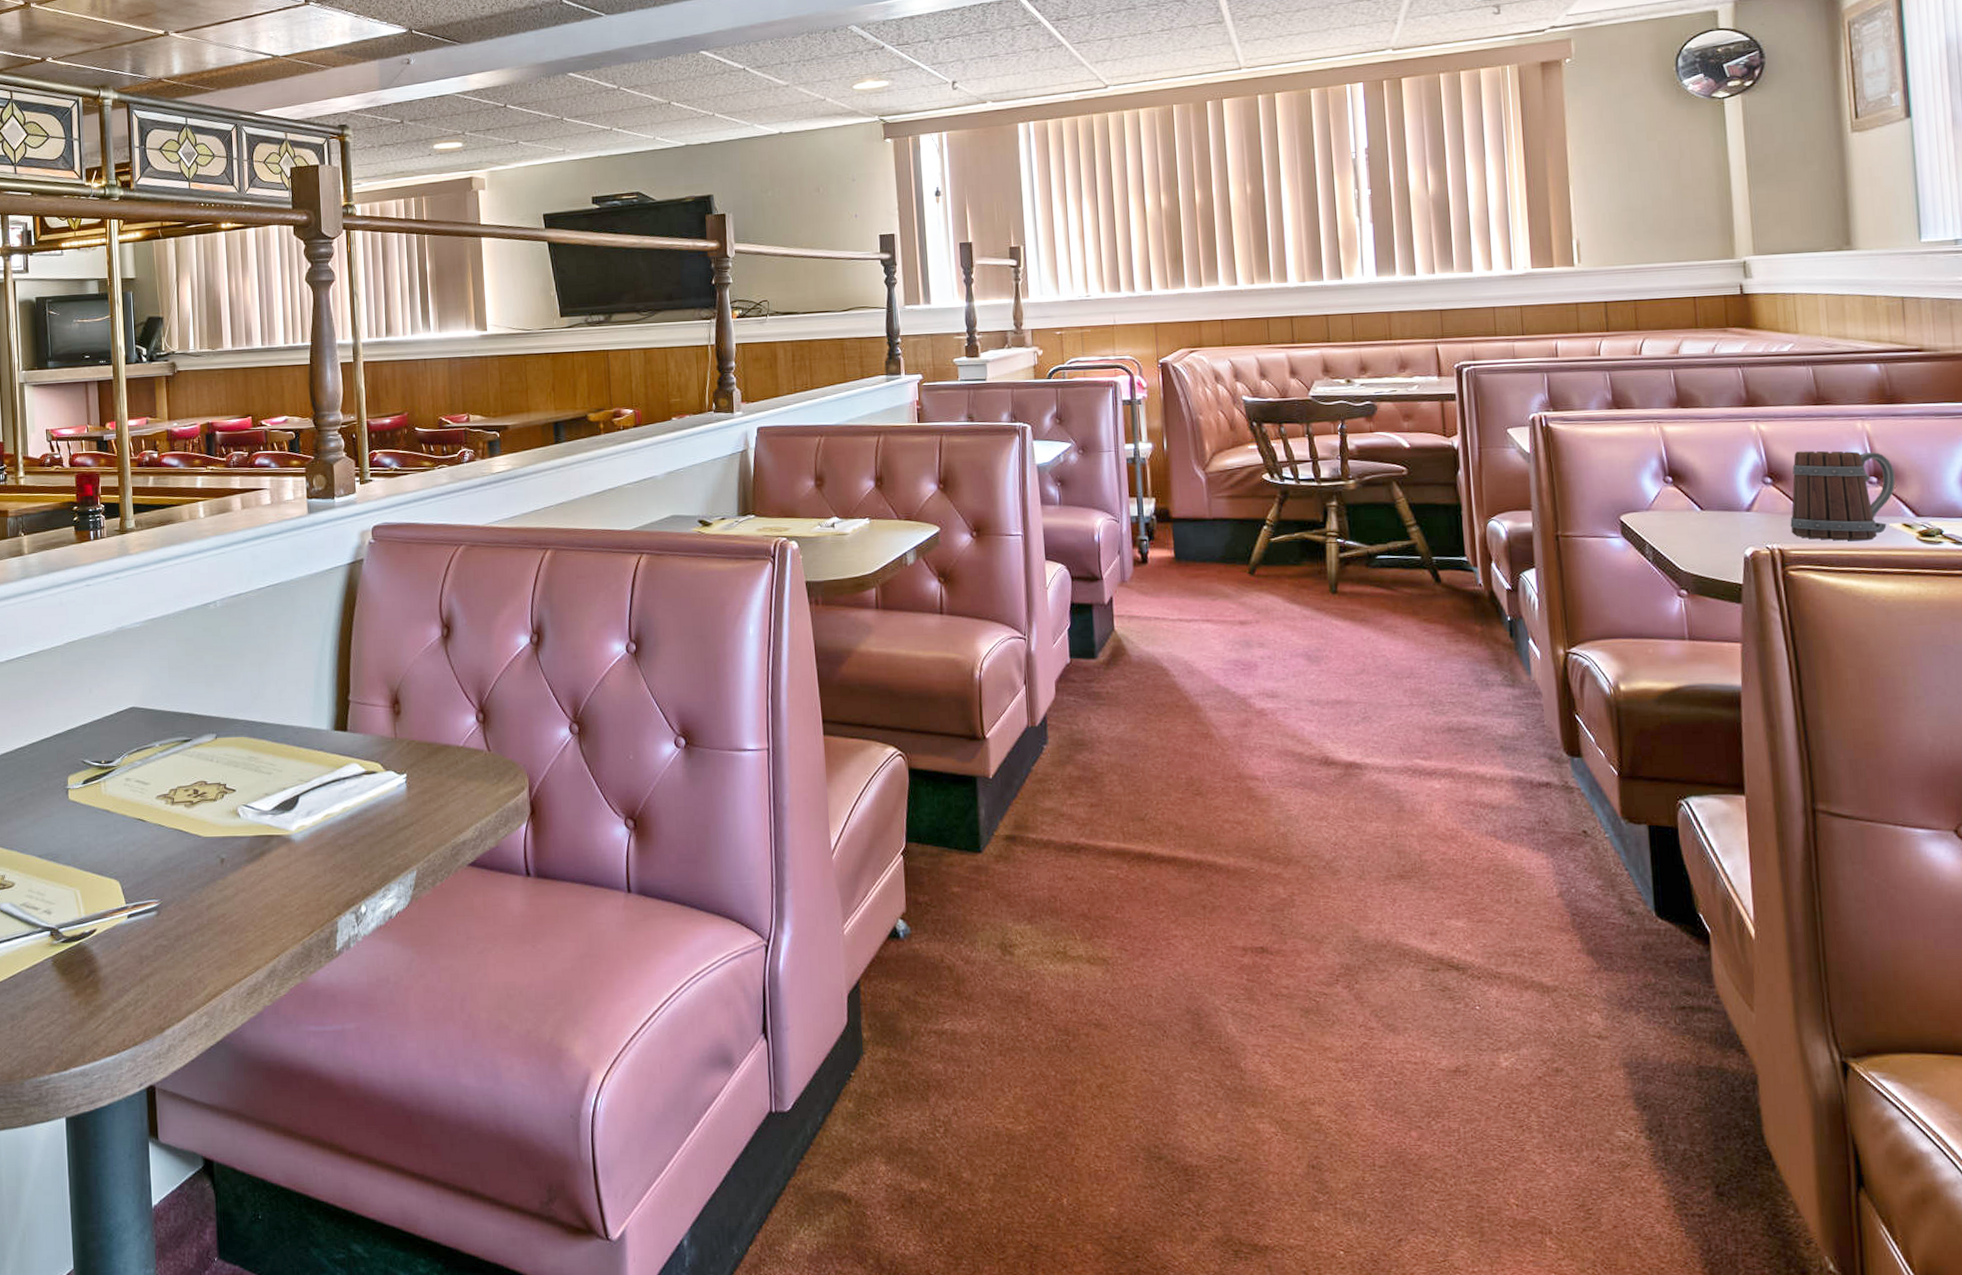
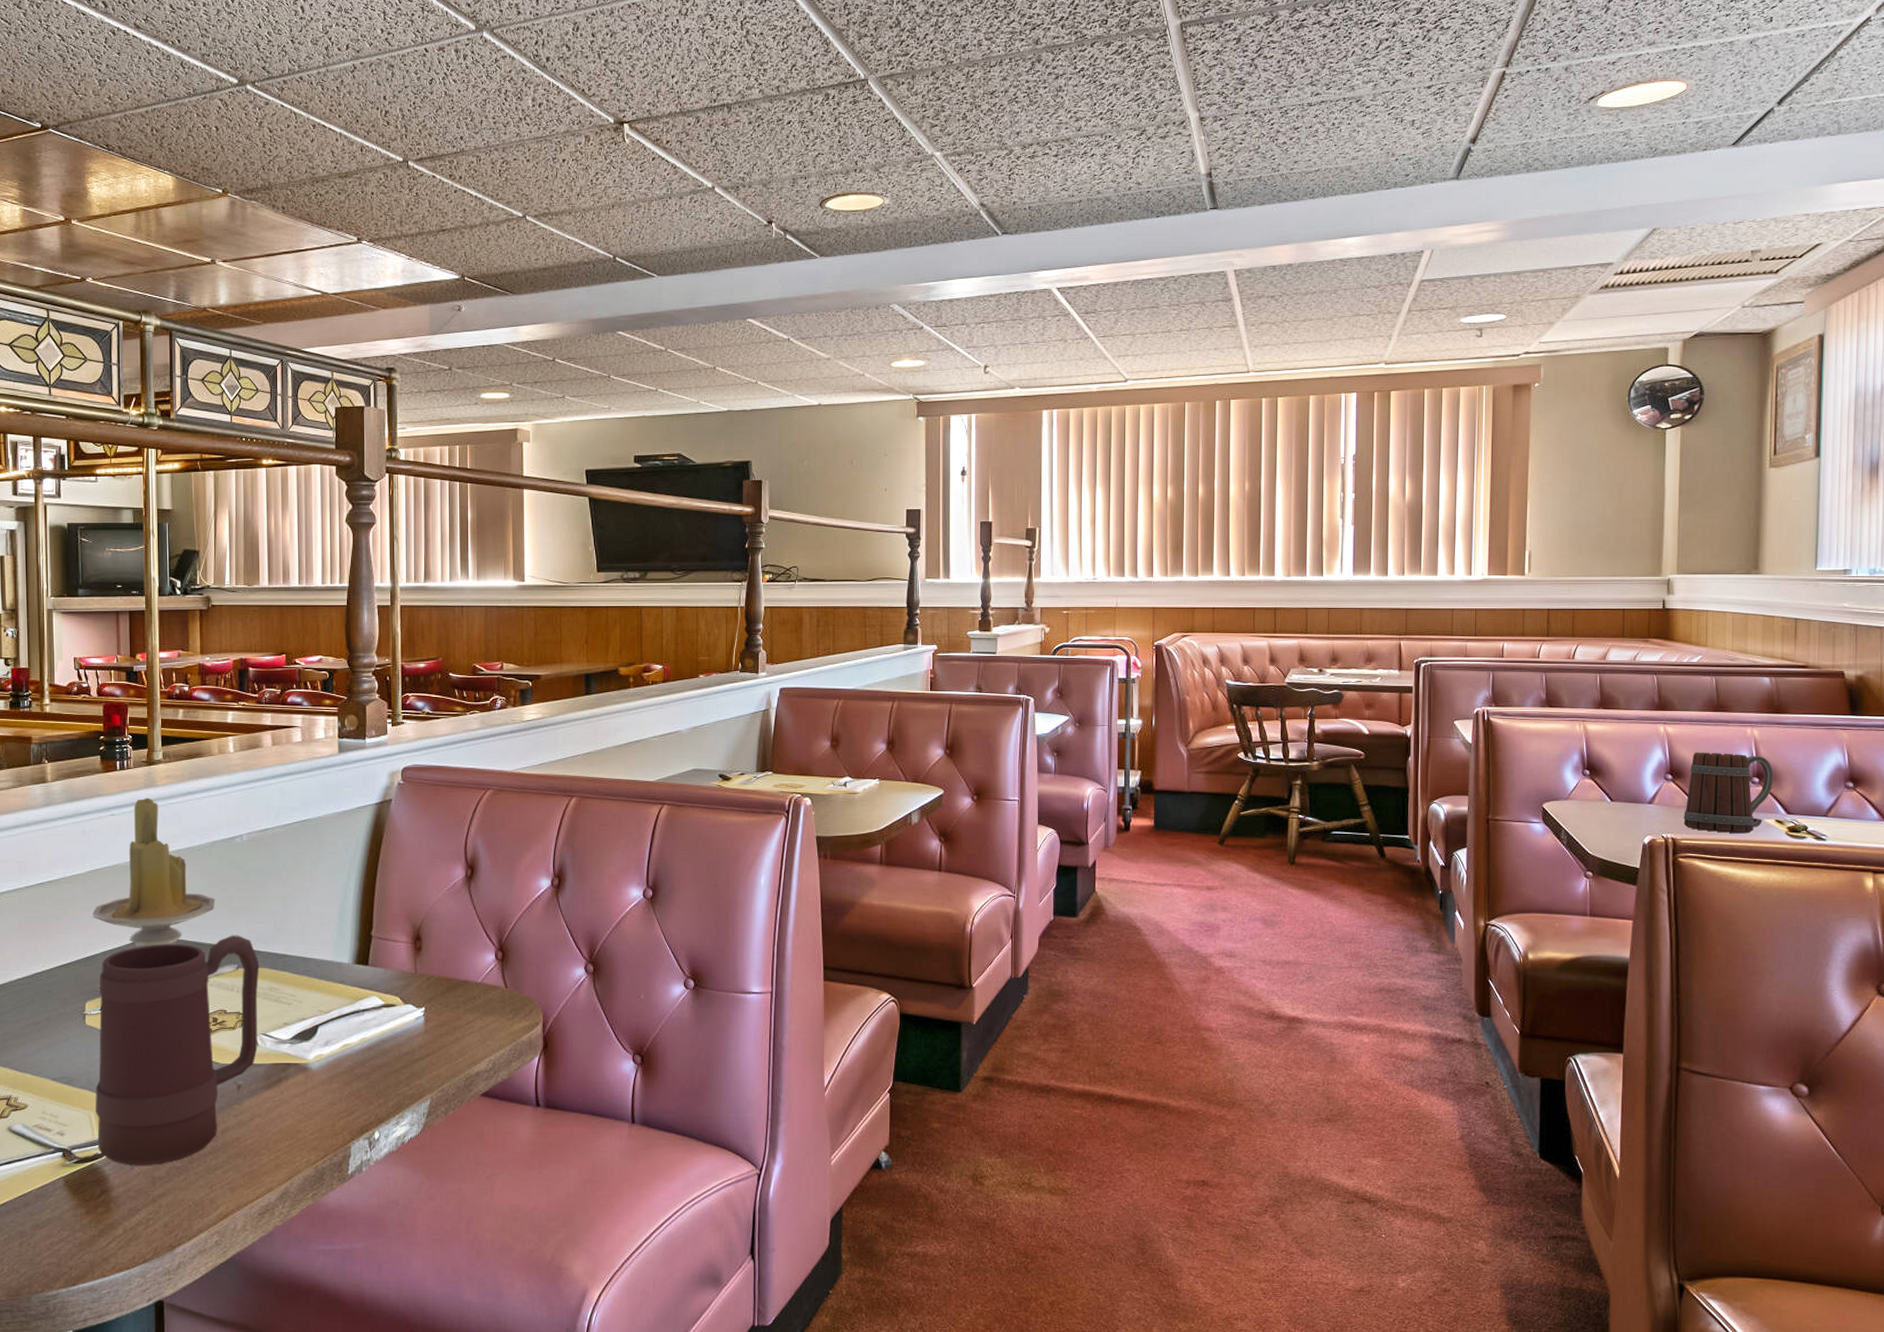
candle: none [72,566,192,719] -> present [93,797,216,947]
beer mug: none [80,703,239,944] -> present [95,935,260,1165]

